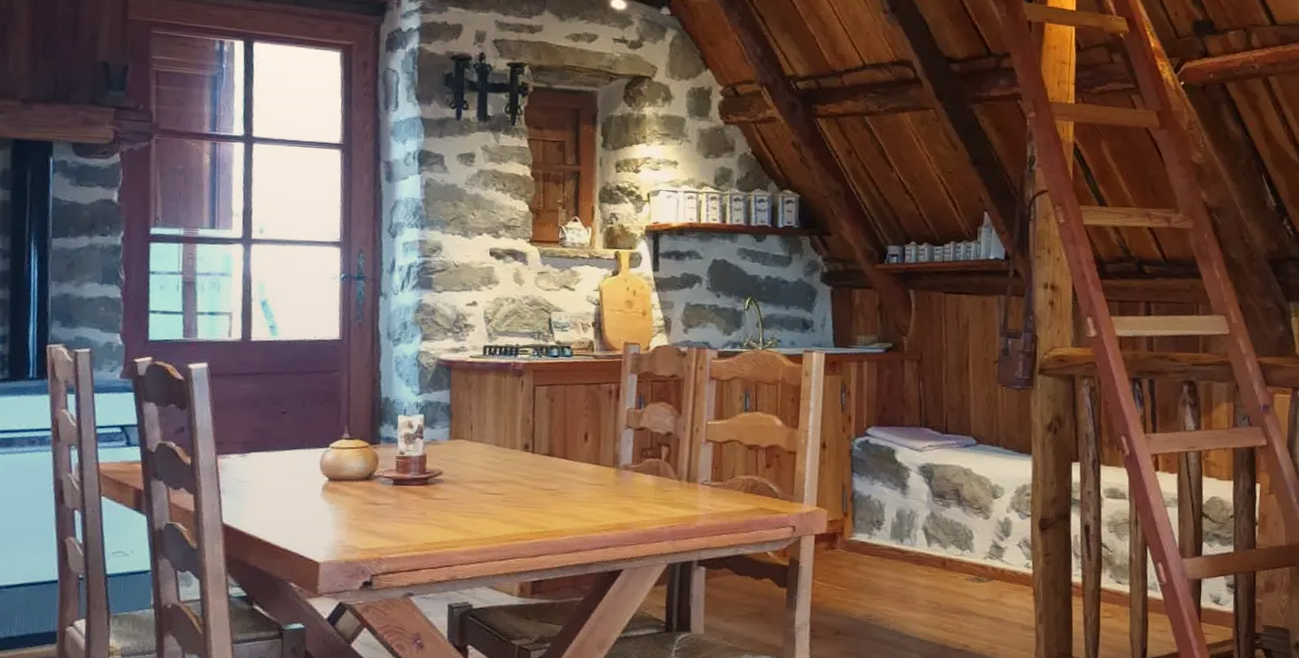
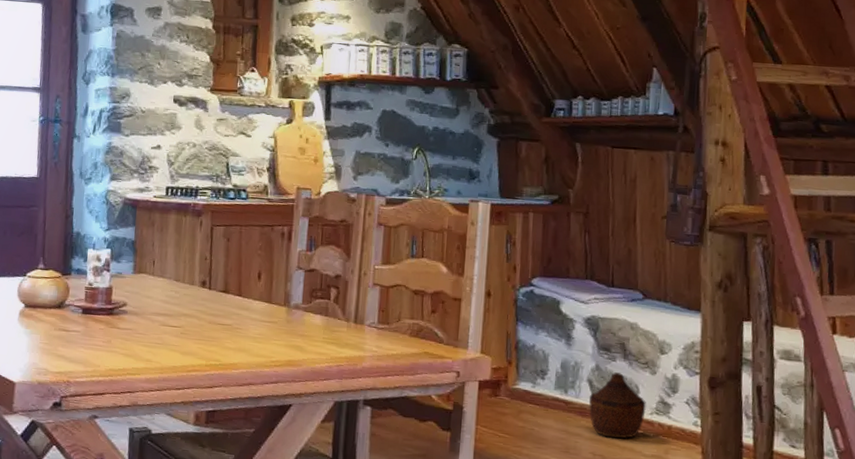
woven basket: none [924,519,980,585] -> present [589,372,646,439]

